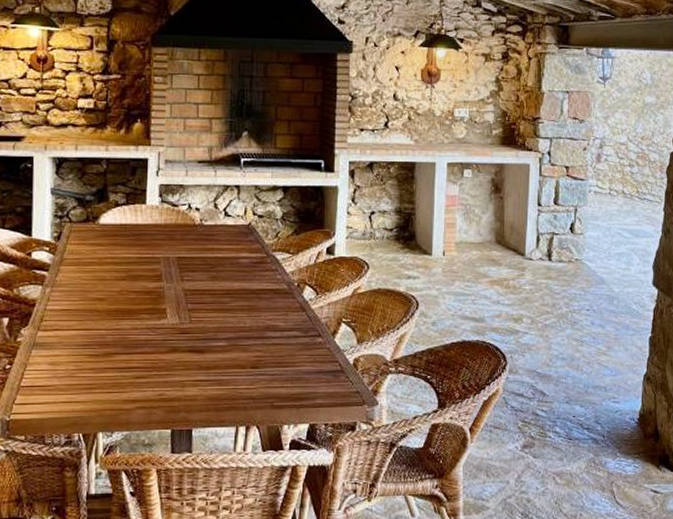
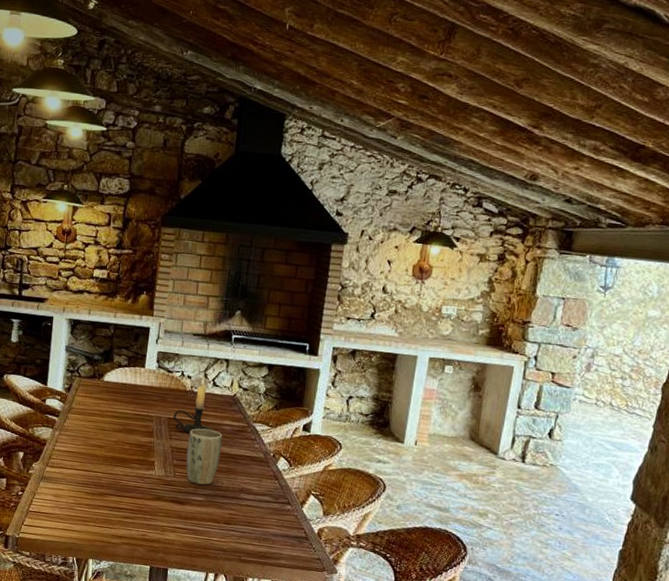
candle holder: none [182,207,229,271] -> present [173,377,213,433]
plant pot: none [201,265,241,328] -> present [186,428,223,485]

